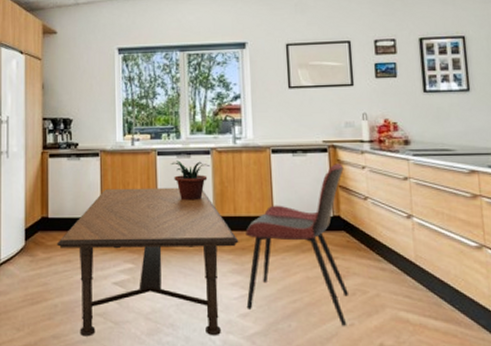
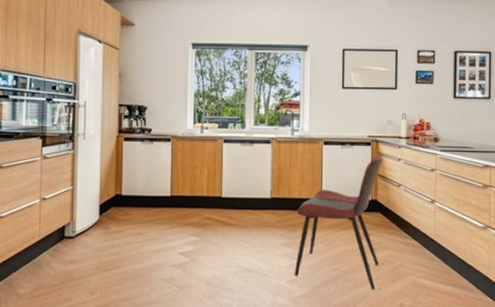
dining table: present [56,187,239,337] -> none [129,171,291,299]
potted plant: present [171,160,210,201] -> none [236,148,270,183]

